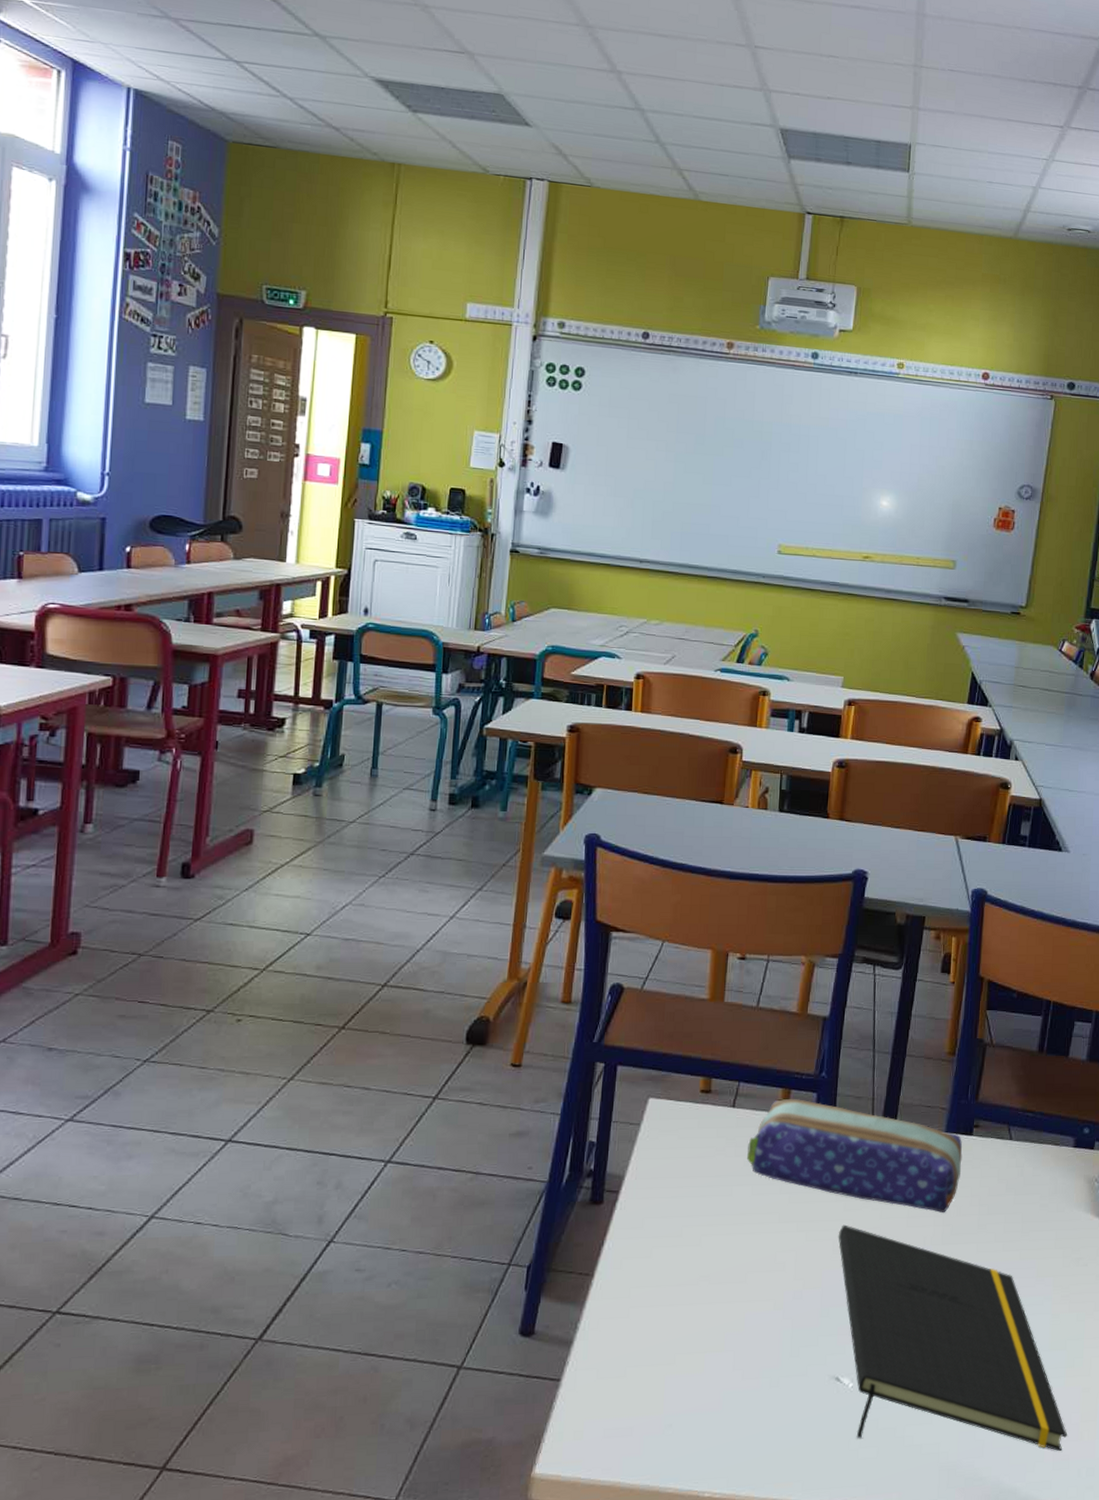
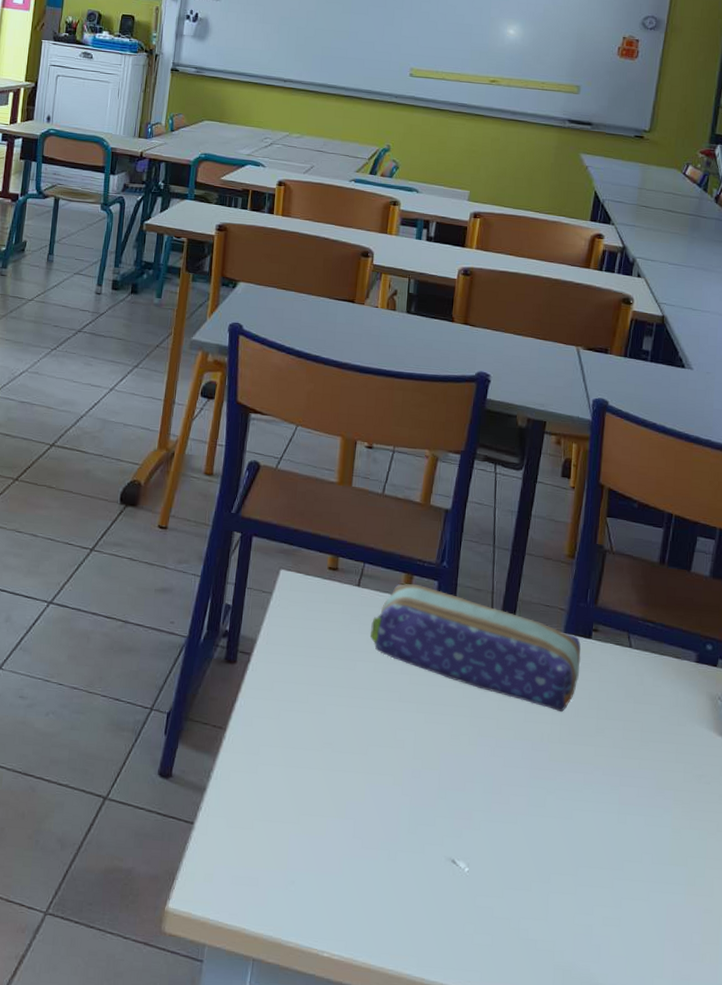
notepad: present [838,1224,1067,1451] -> none [456,711,687,969]

